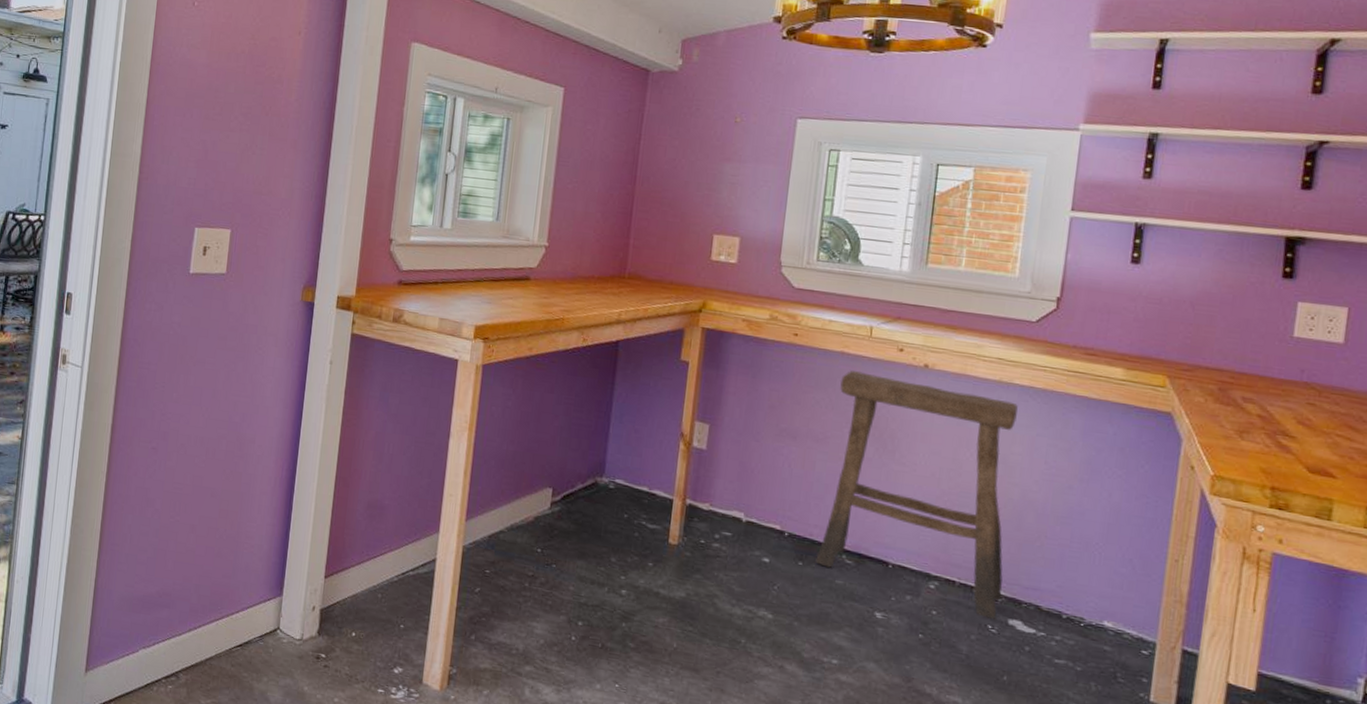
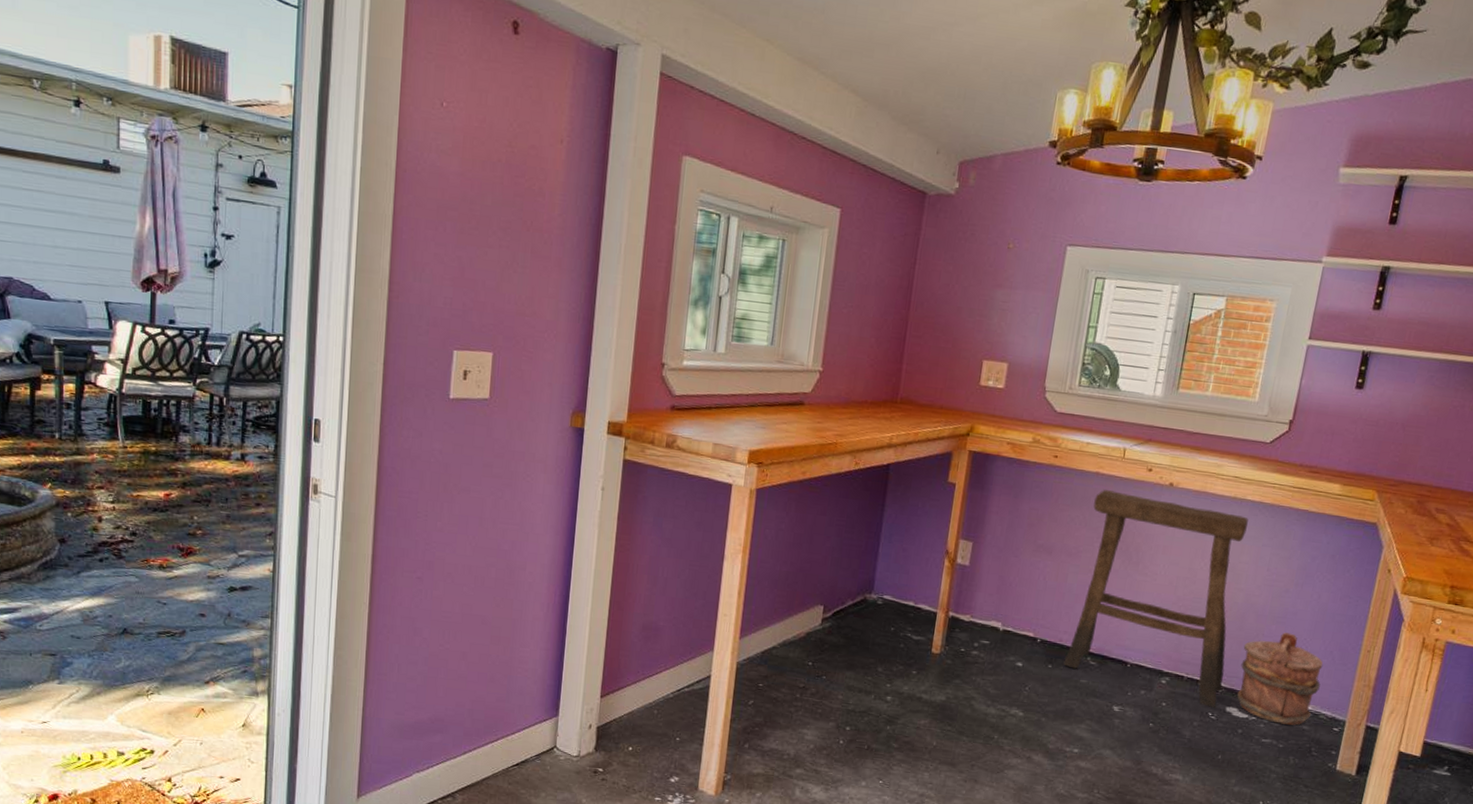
bucket: none [1020,535,1122,646] -> present [1237,632,1323,726]

